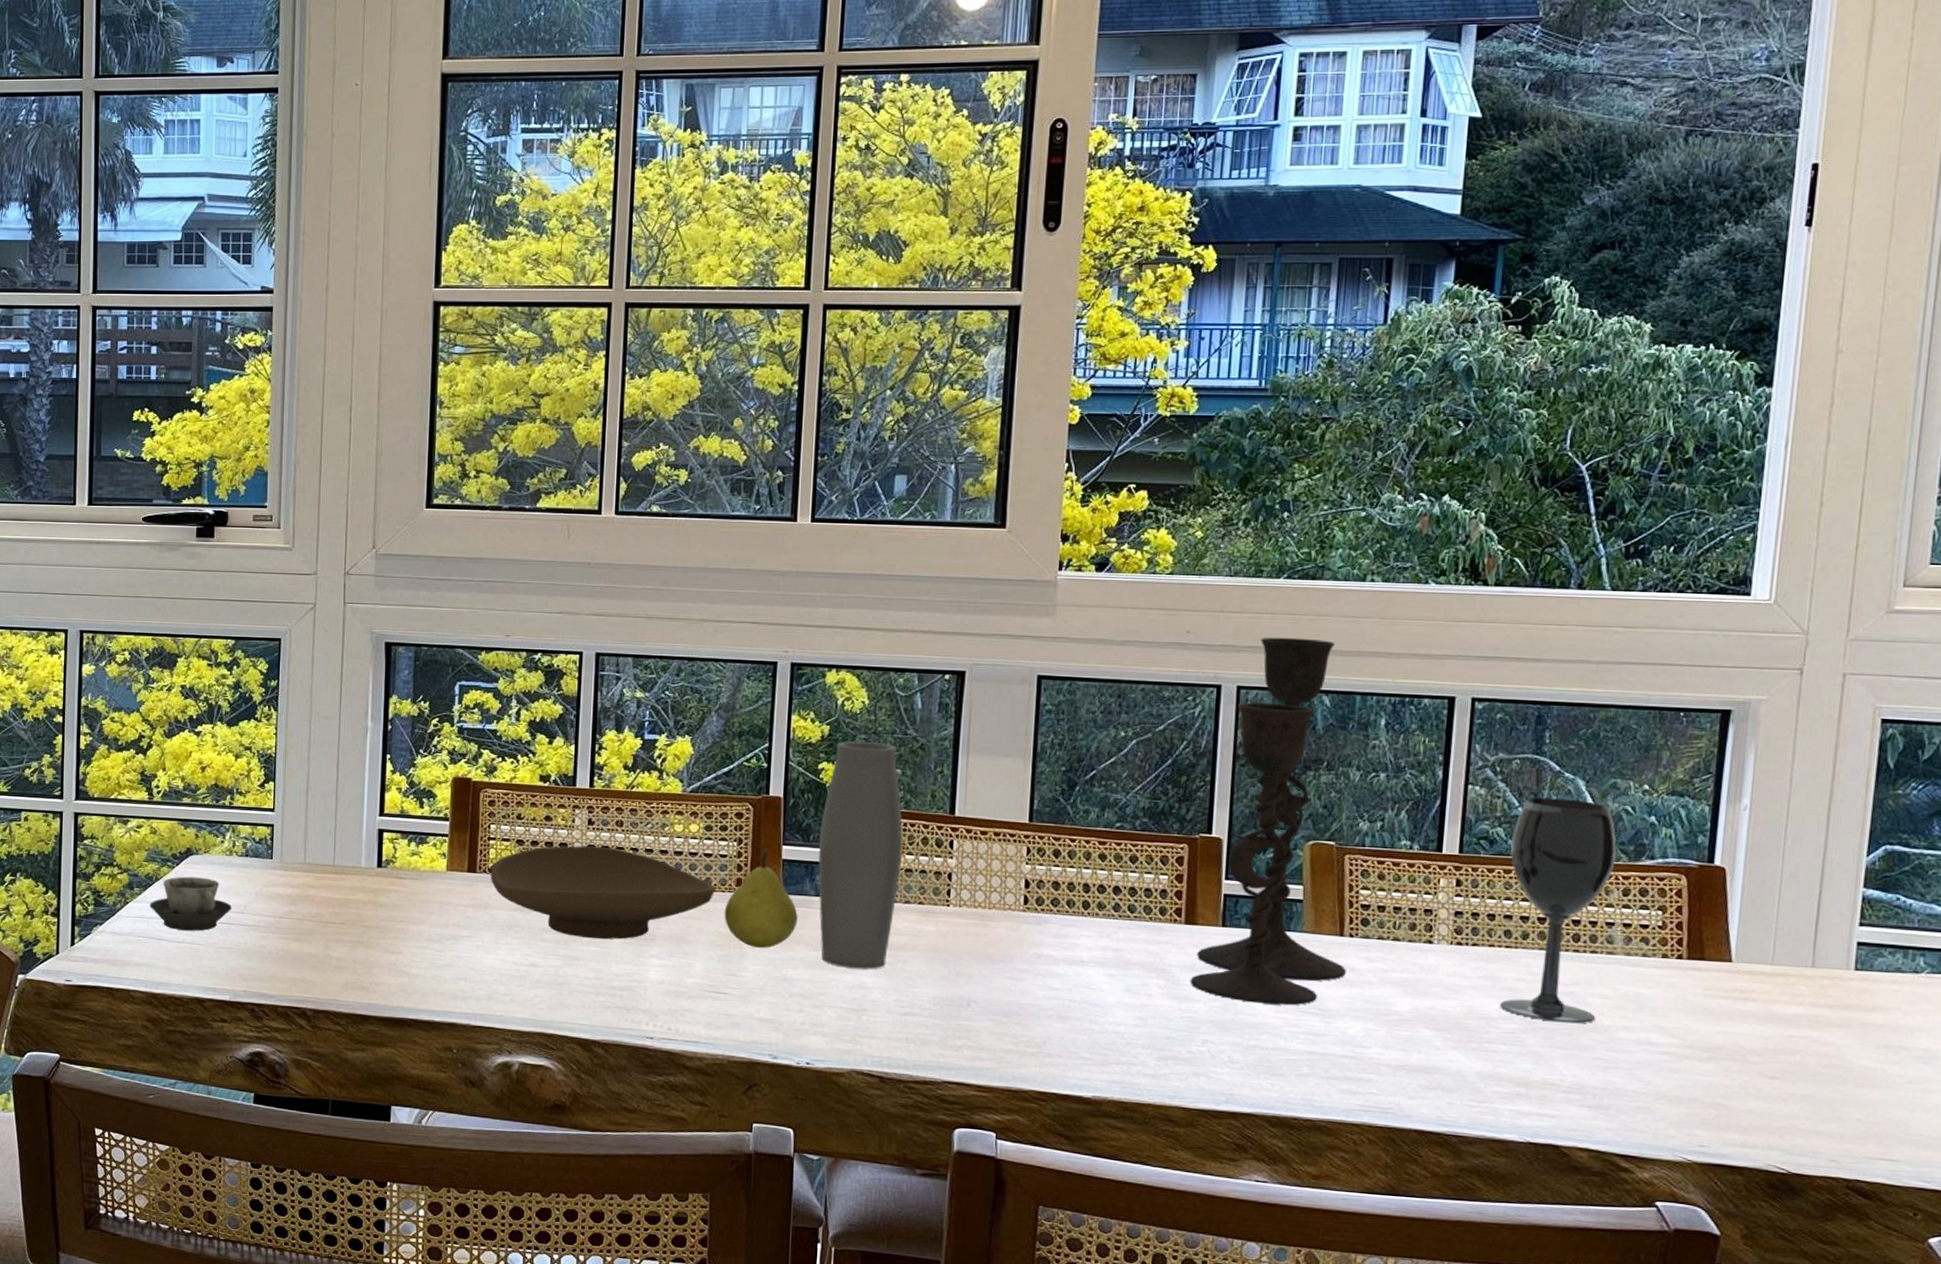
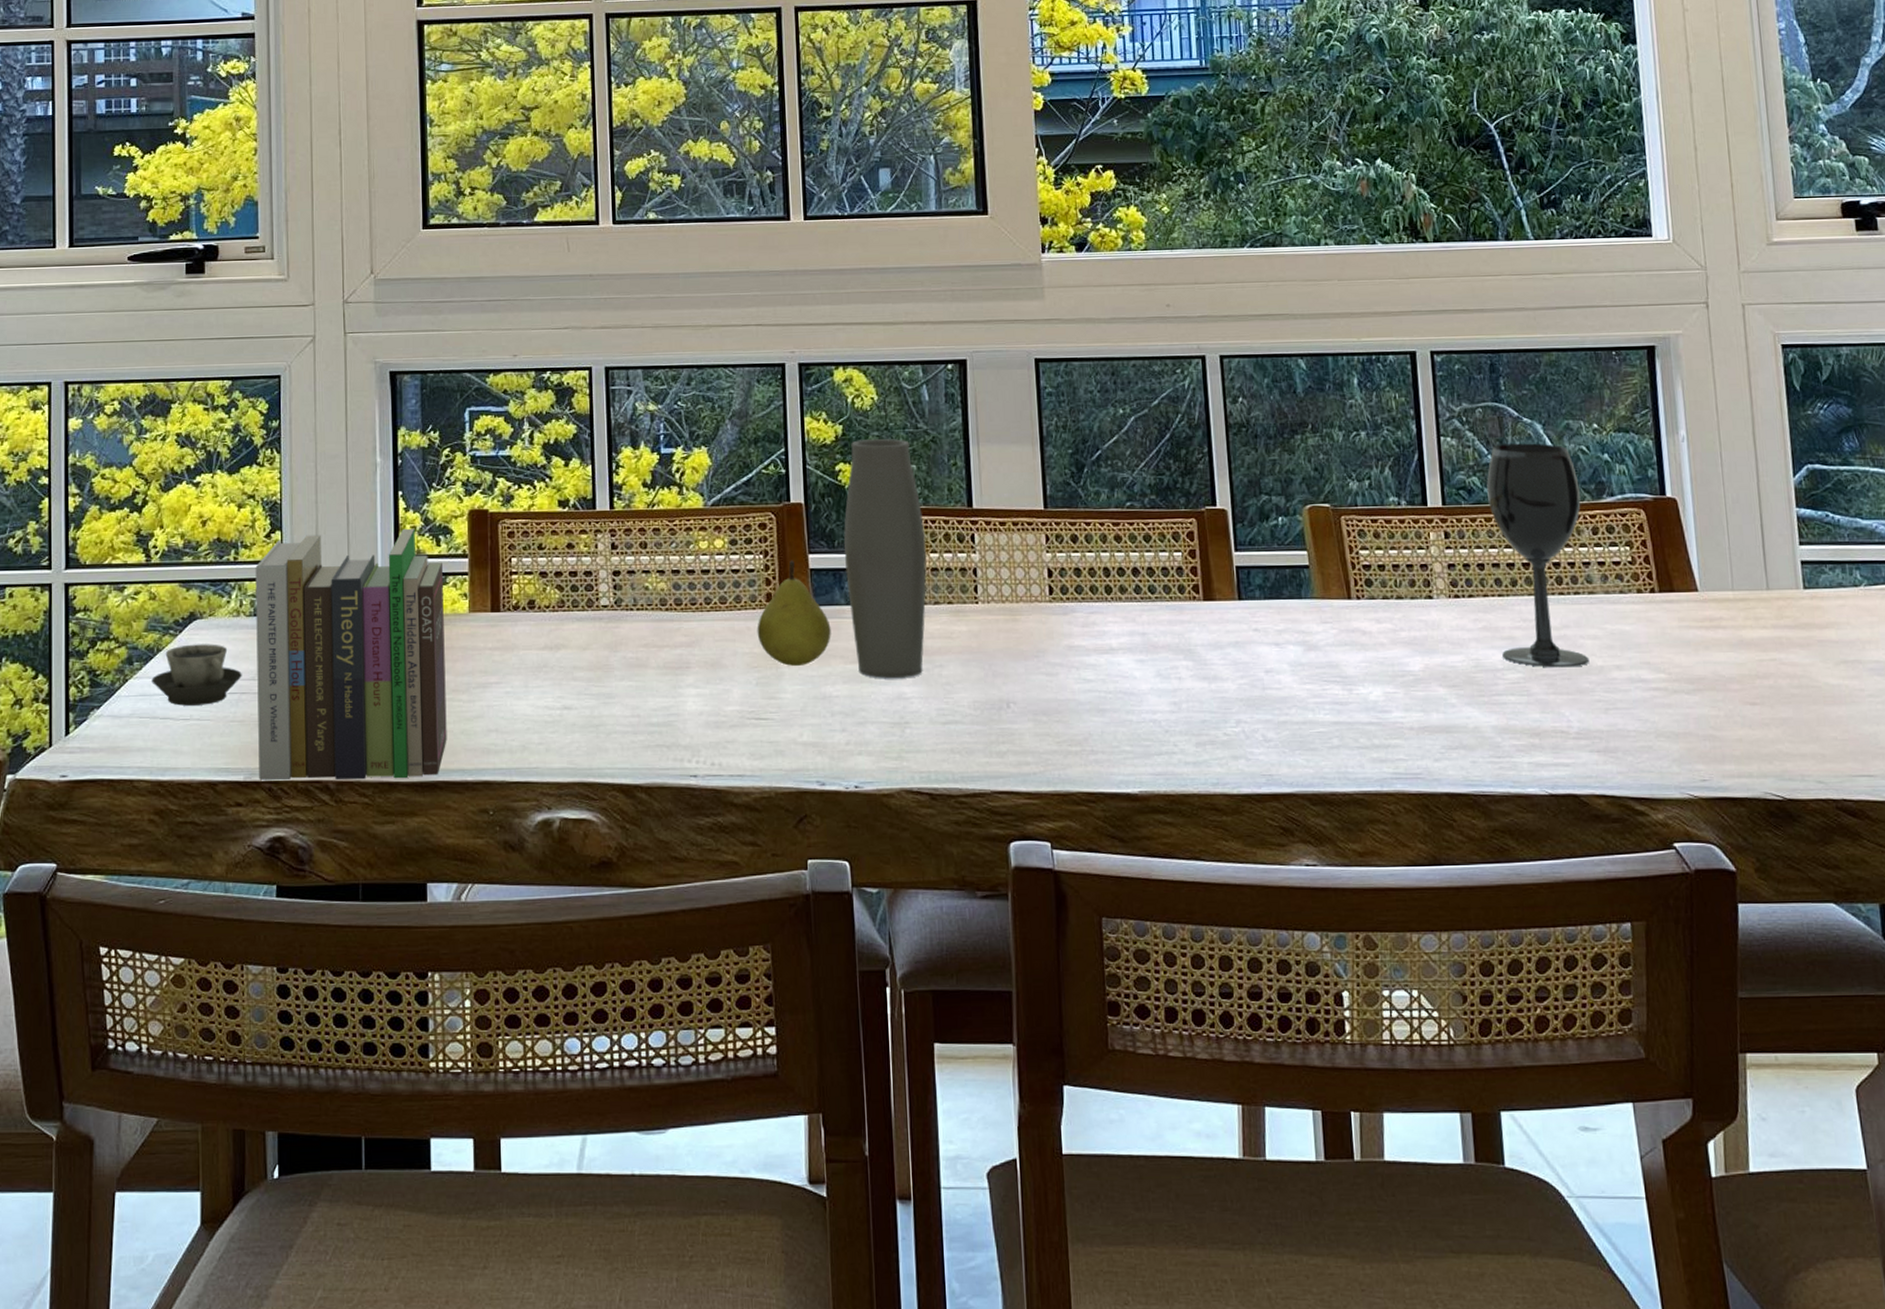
books: none [243,787,424,1013] -> present [255,528,447,780]
decorative bowl: present [490,845,715,940] -> none [514,571,746,673]
candlestick: present [1190,637,1347,1006] -> none [1216,304,1360,677]

